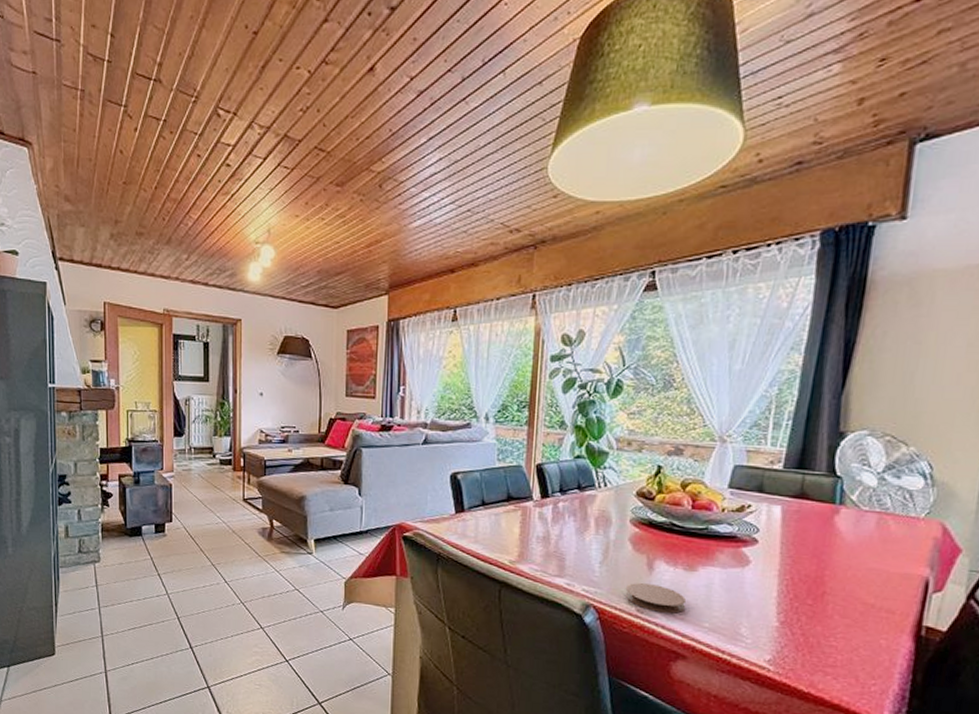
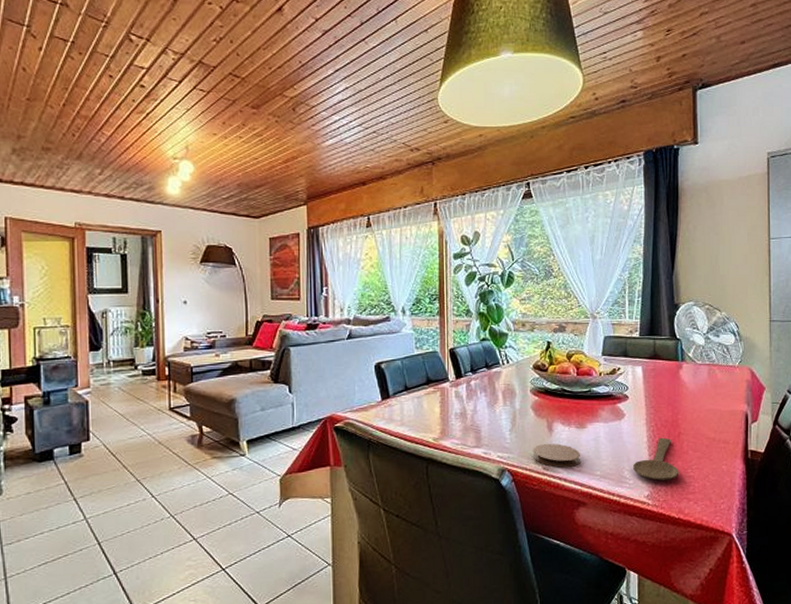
wooden spoon: none [753,594,817,647] -> present [633,437,679,481]

